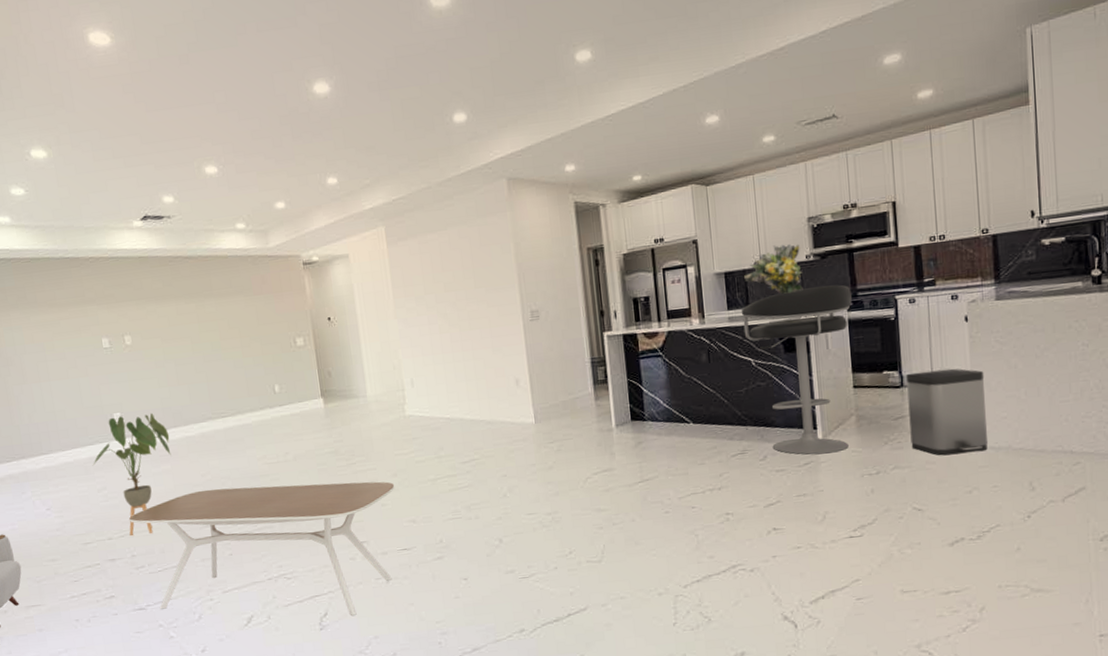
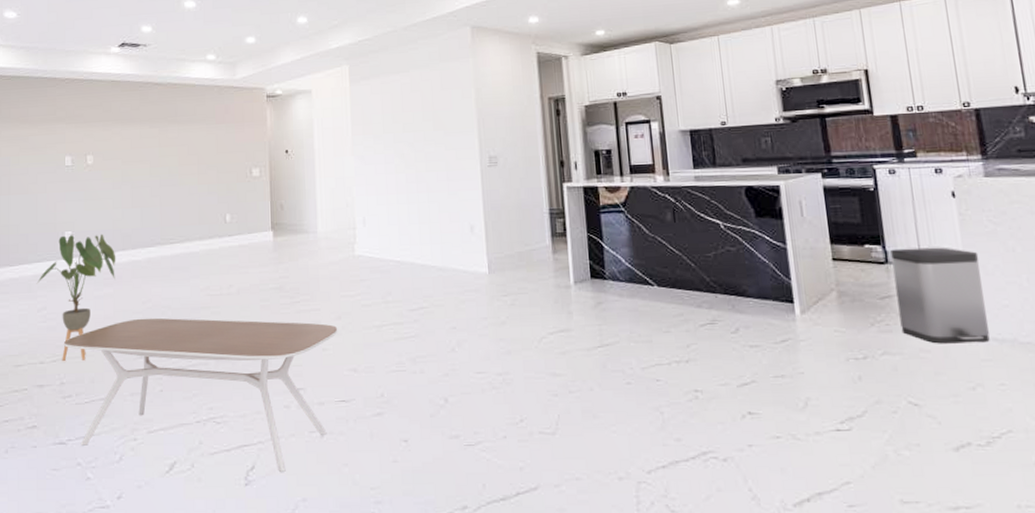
bar stool: present [741,284,852,455] -> none [707,150,830,331]
bouquet: present [744,244,803,294] -> none [710,105,774,156]

